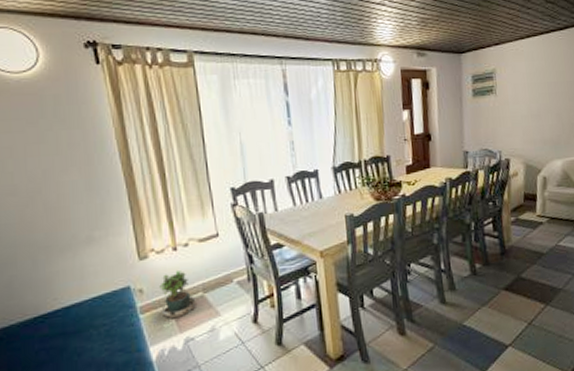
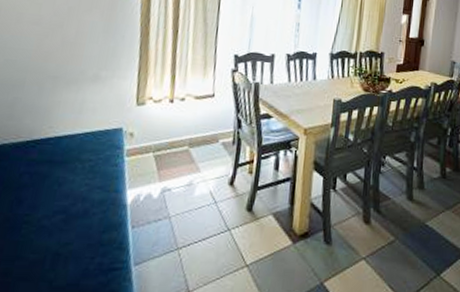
potted plant: present [159,270,196,322] -> none [146,121,181,168]

